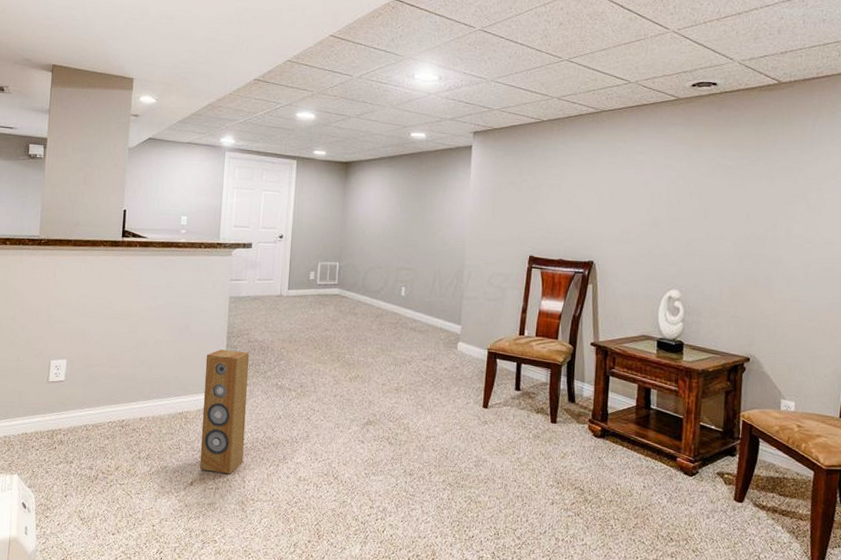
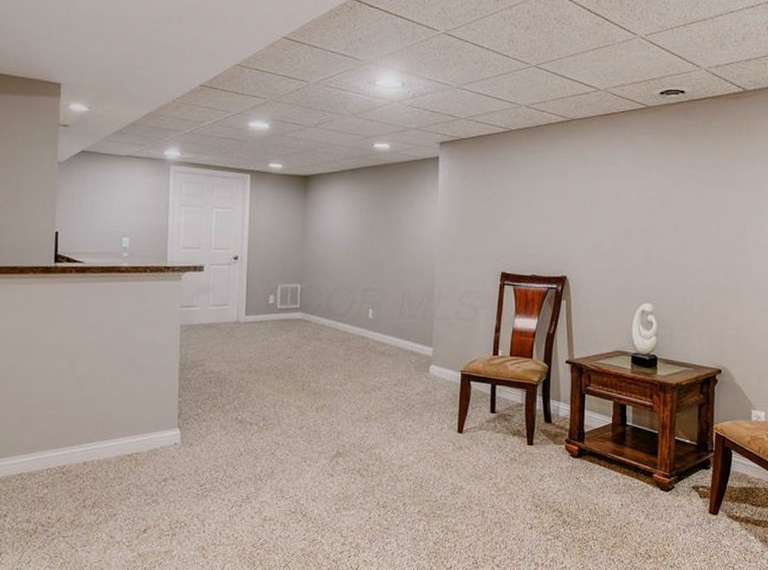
speaker: present [199,349,249,474] -> none [153,383,205,519]

